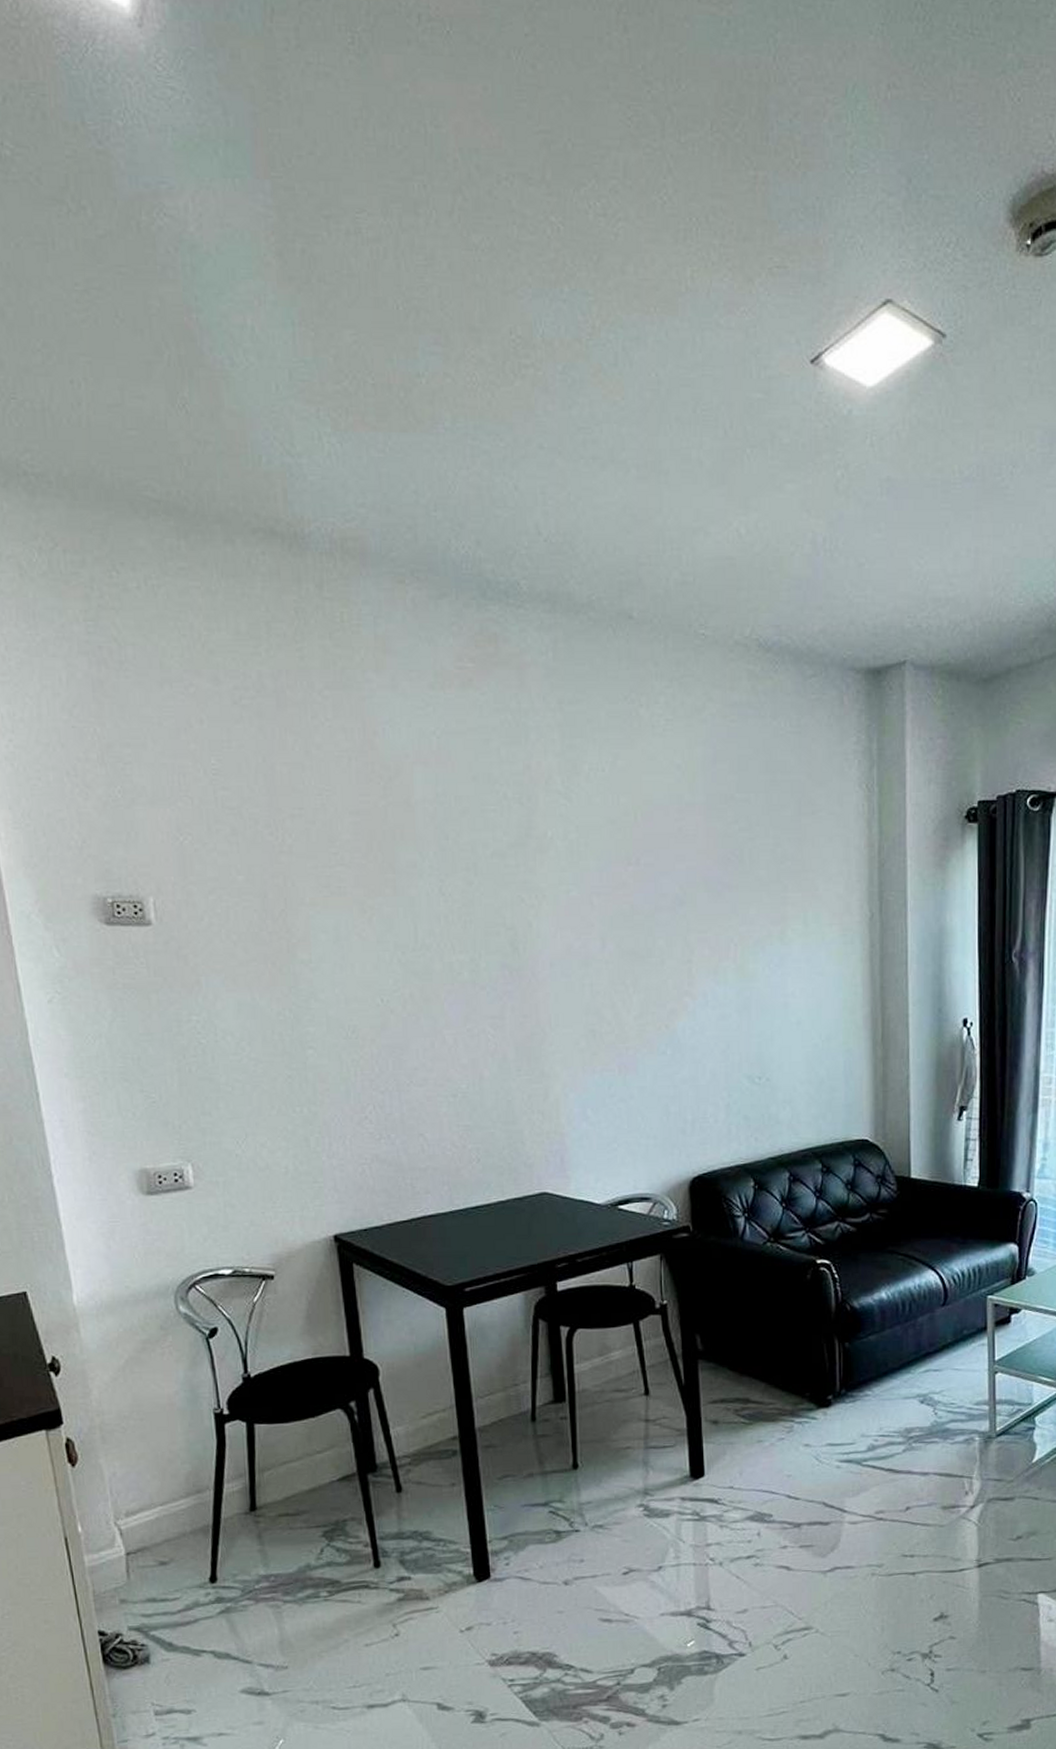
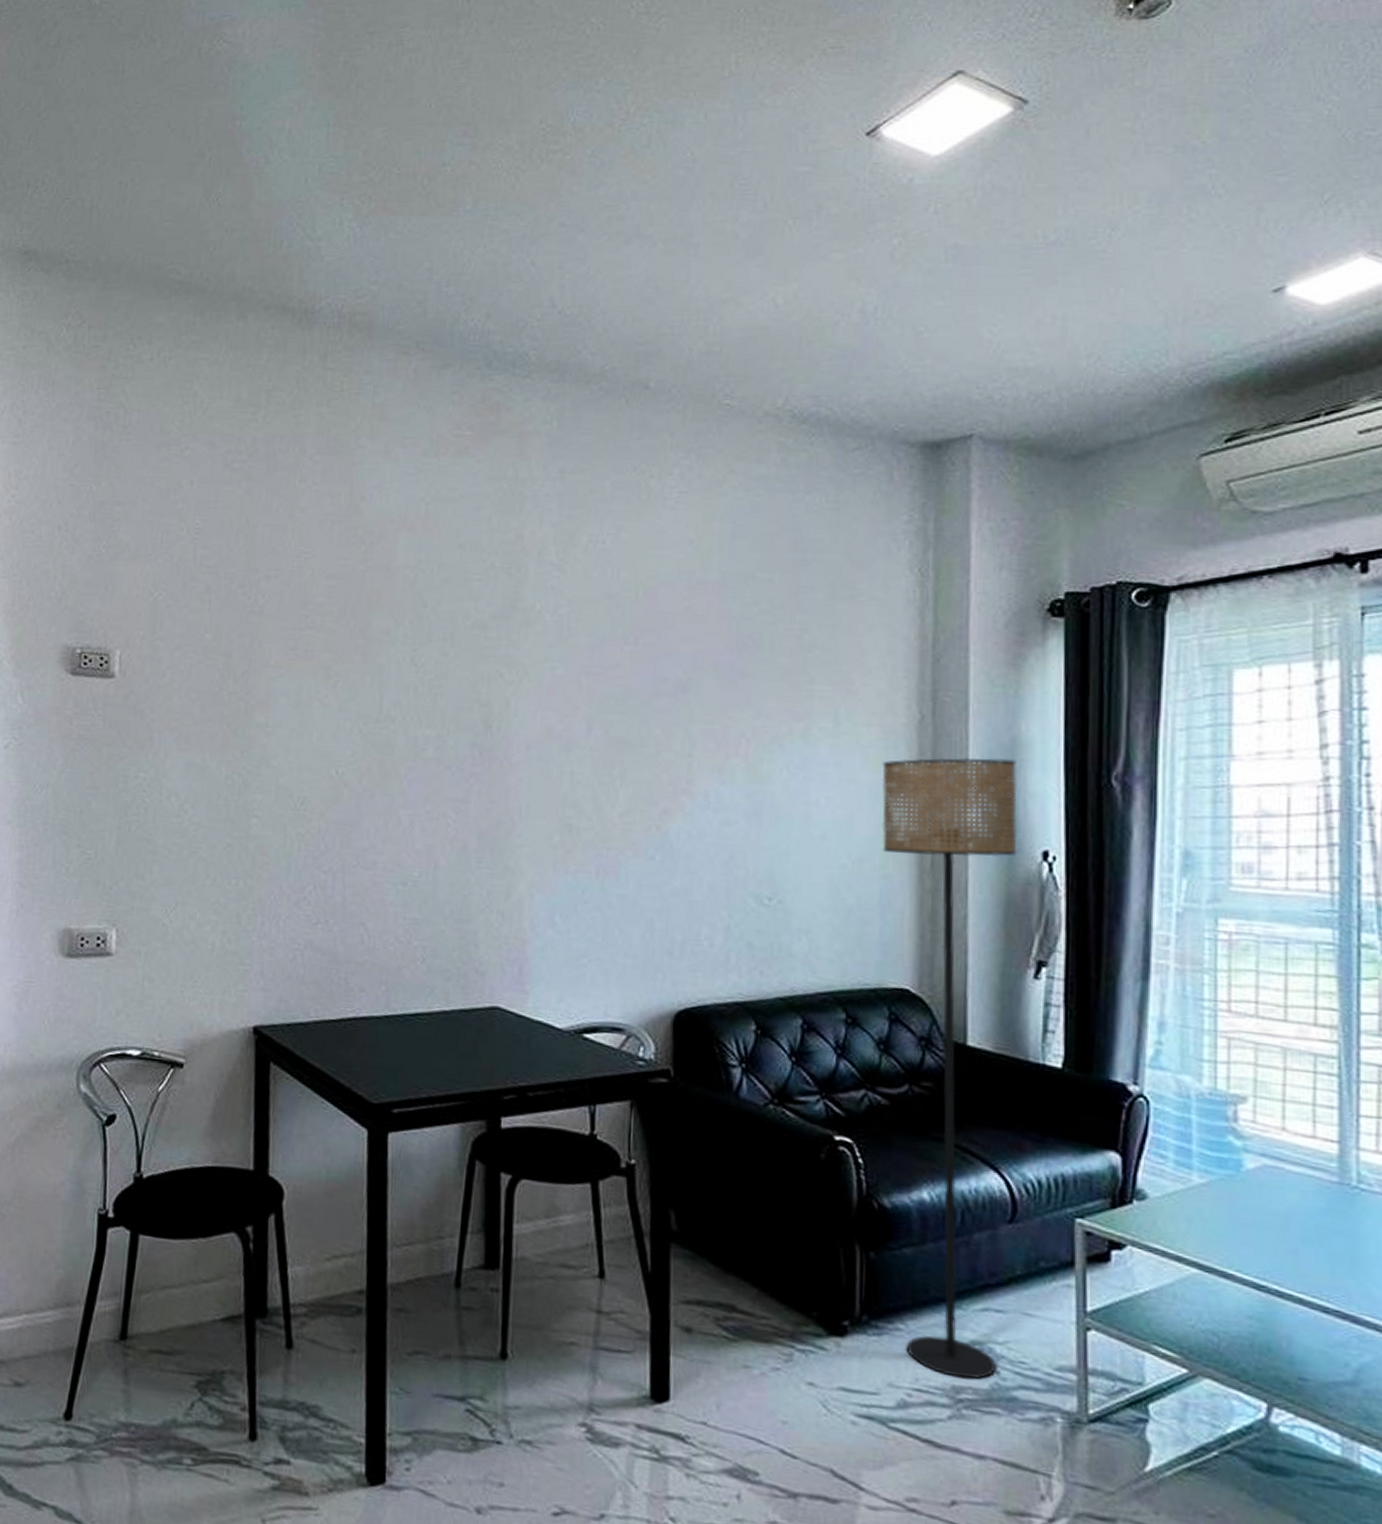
floor lamp: none [842,946,945,1423] -> present [882,758,1018,1380]

